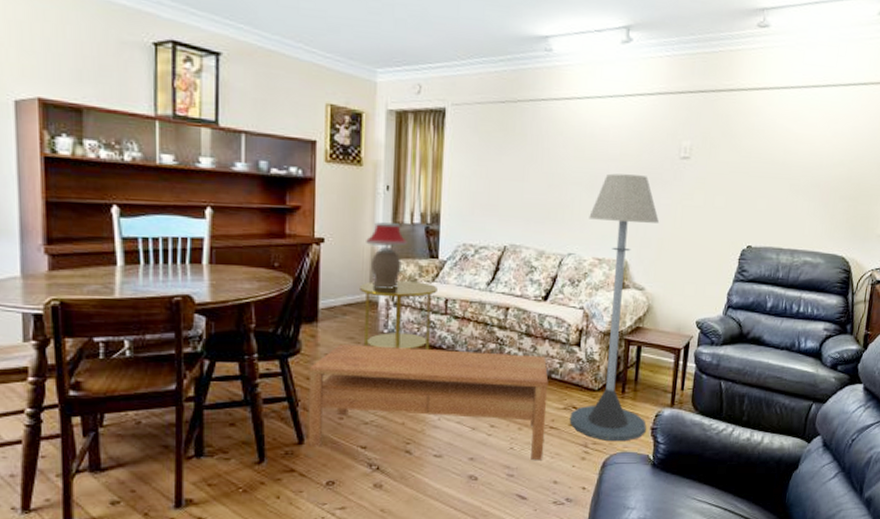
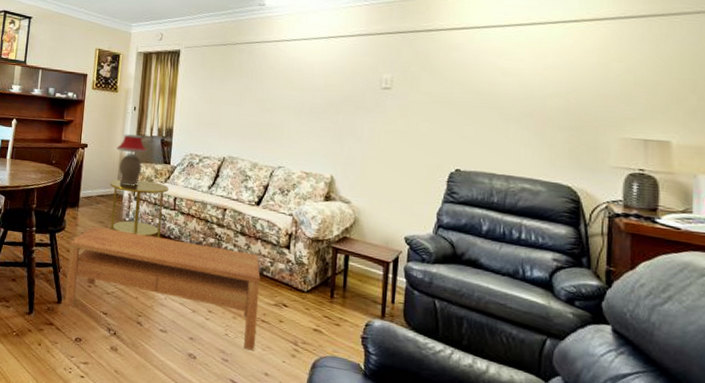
floor lamp: present [569,173,659,442] -> none [280,100,363,347]

